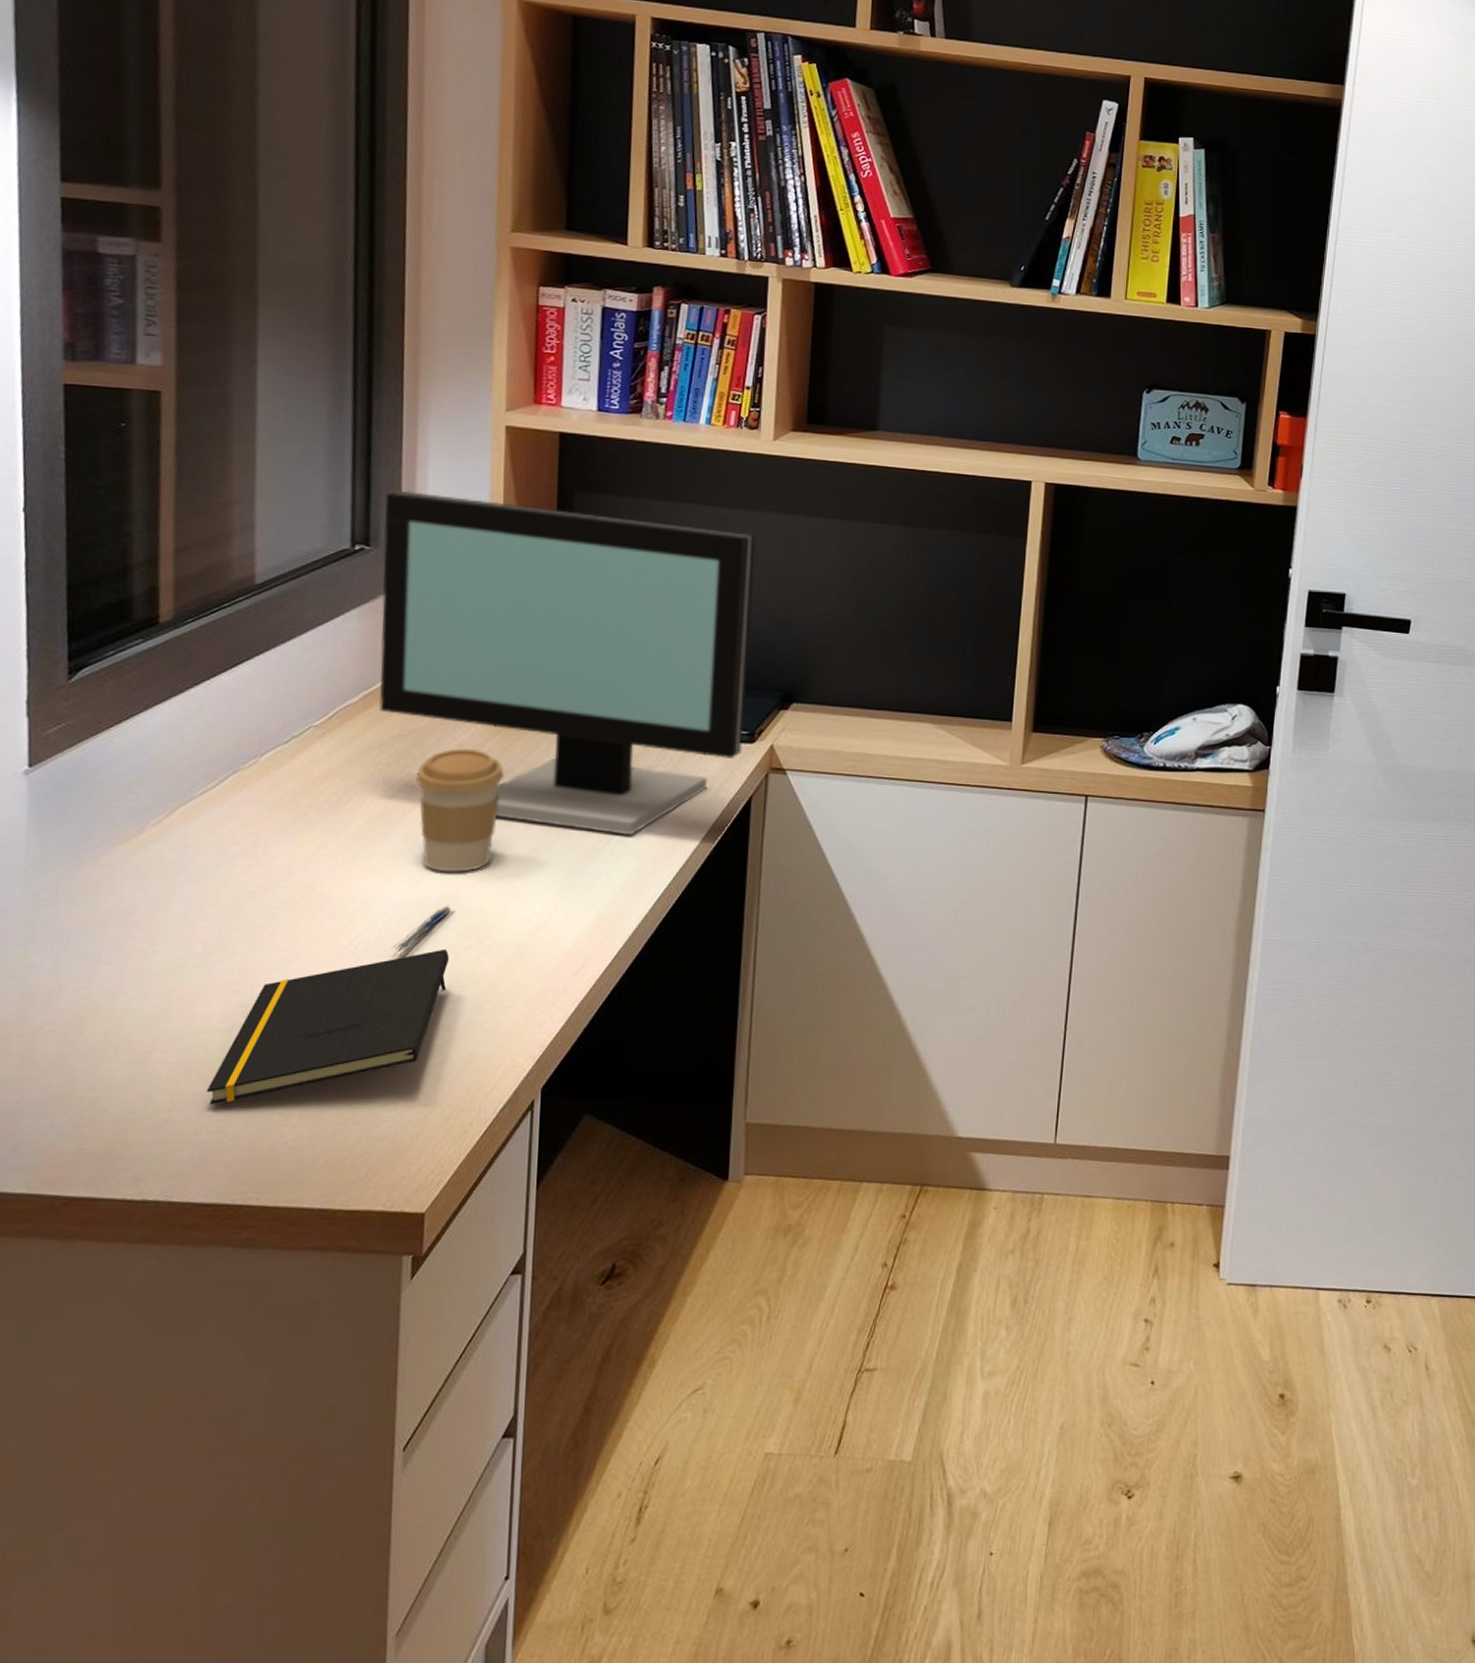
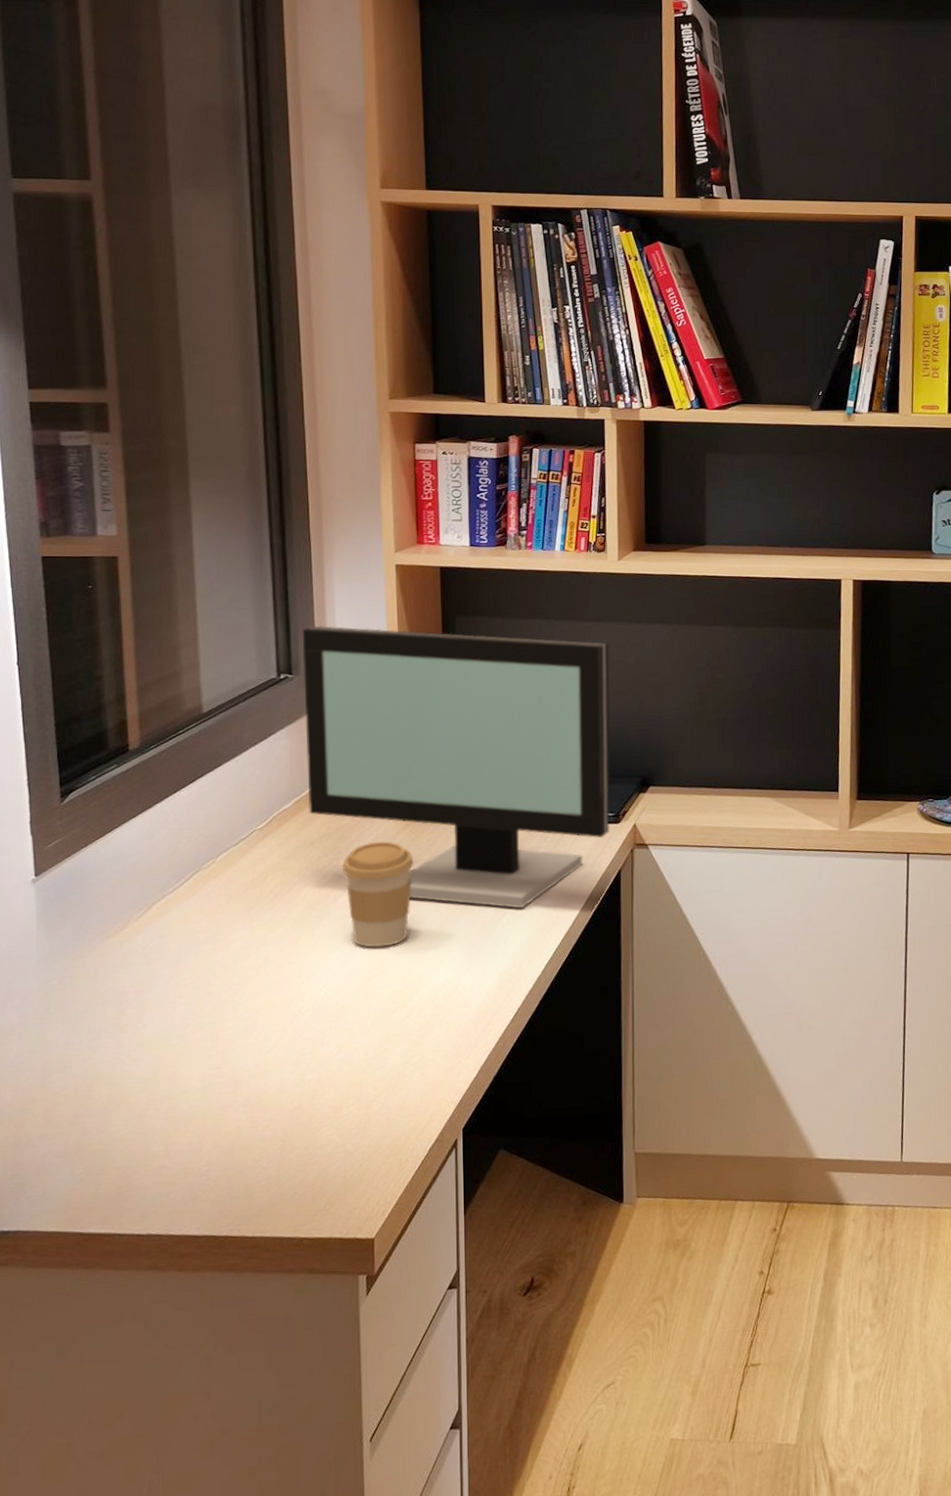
notepad: present [207,948,449,1105] -> none [192,1012,379,1153]
pen: present [391,905,455,952] -> none [332,975,382,1017]

